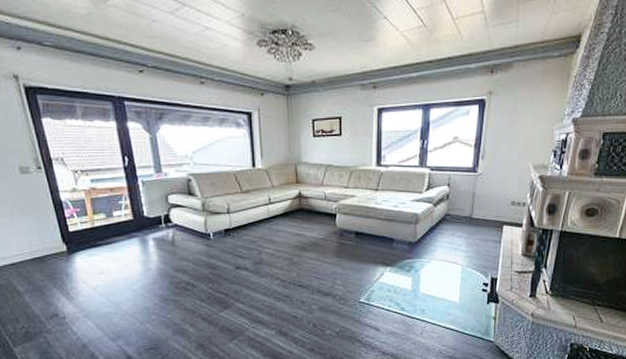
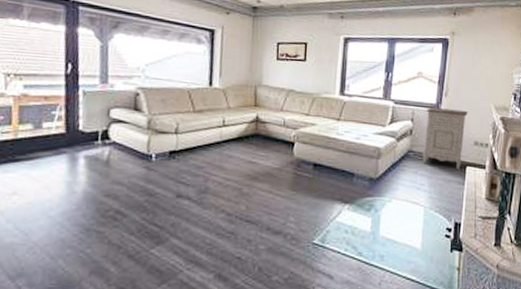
nightstand: none [459,170,505,230] -> present [422,106,468,170]

